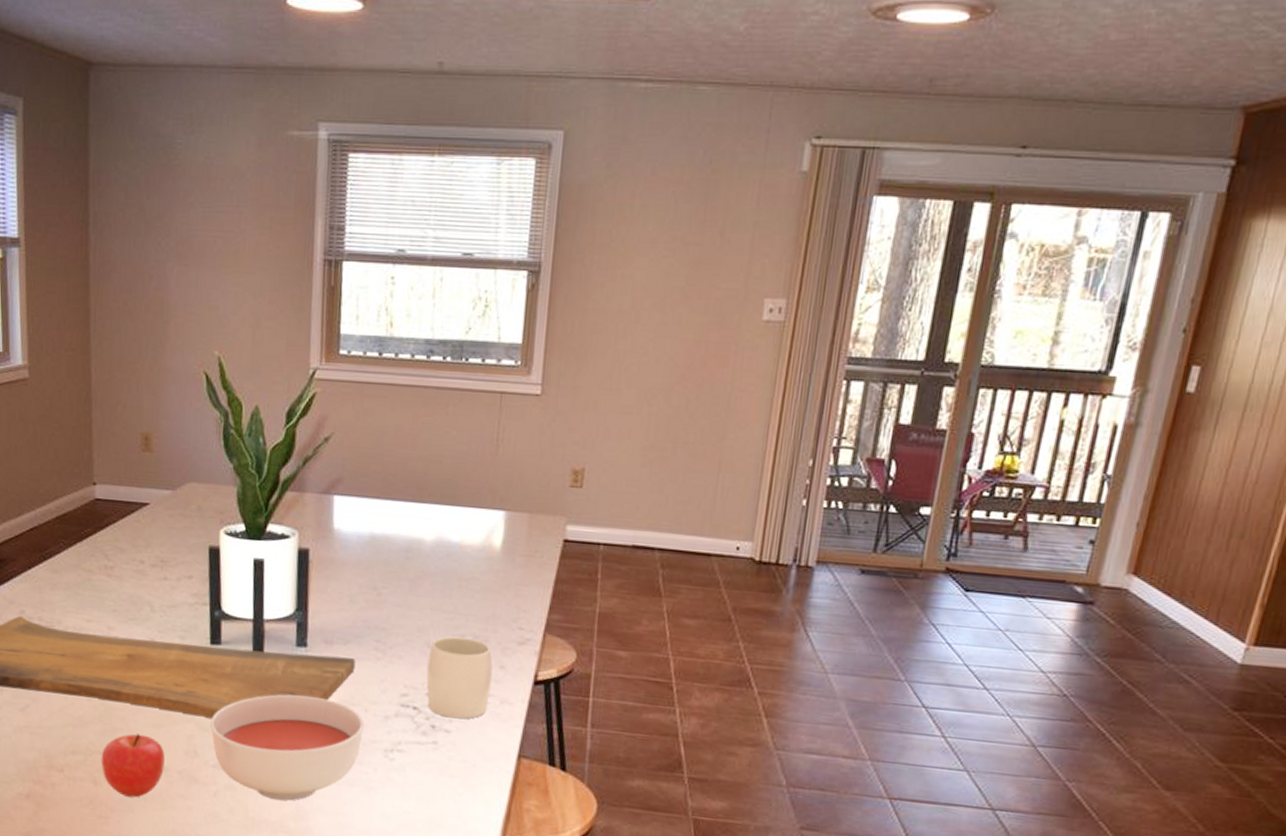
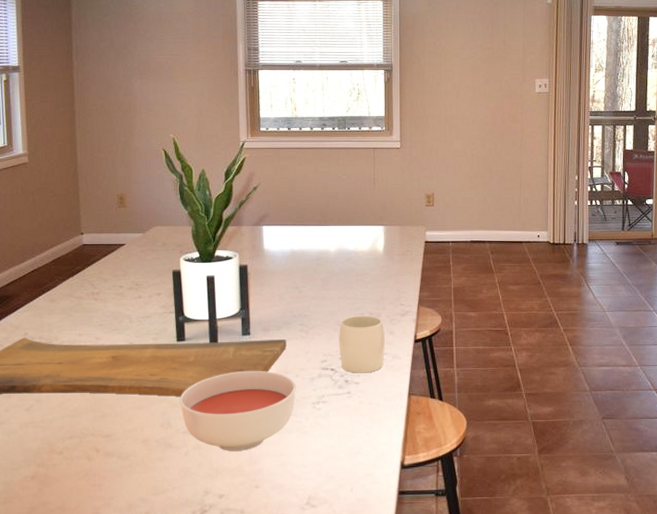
fruit: present [101,734,165,798] -> none [93,416,145,466]

